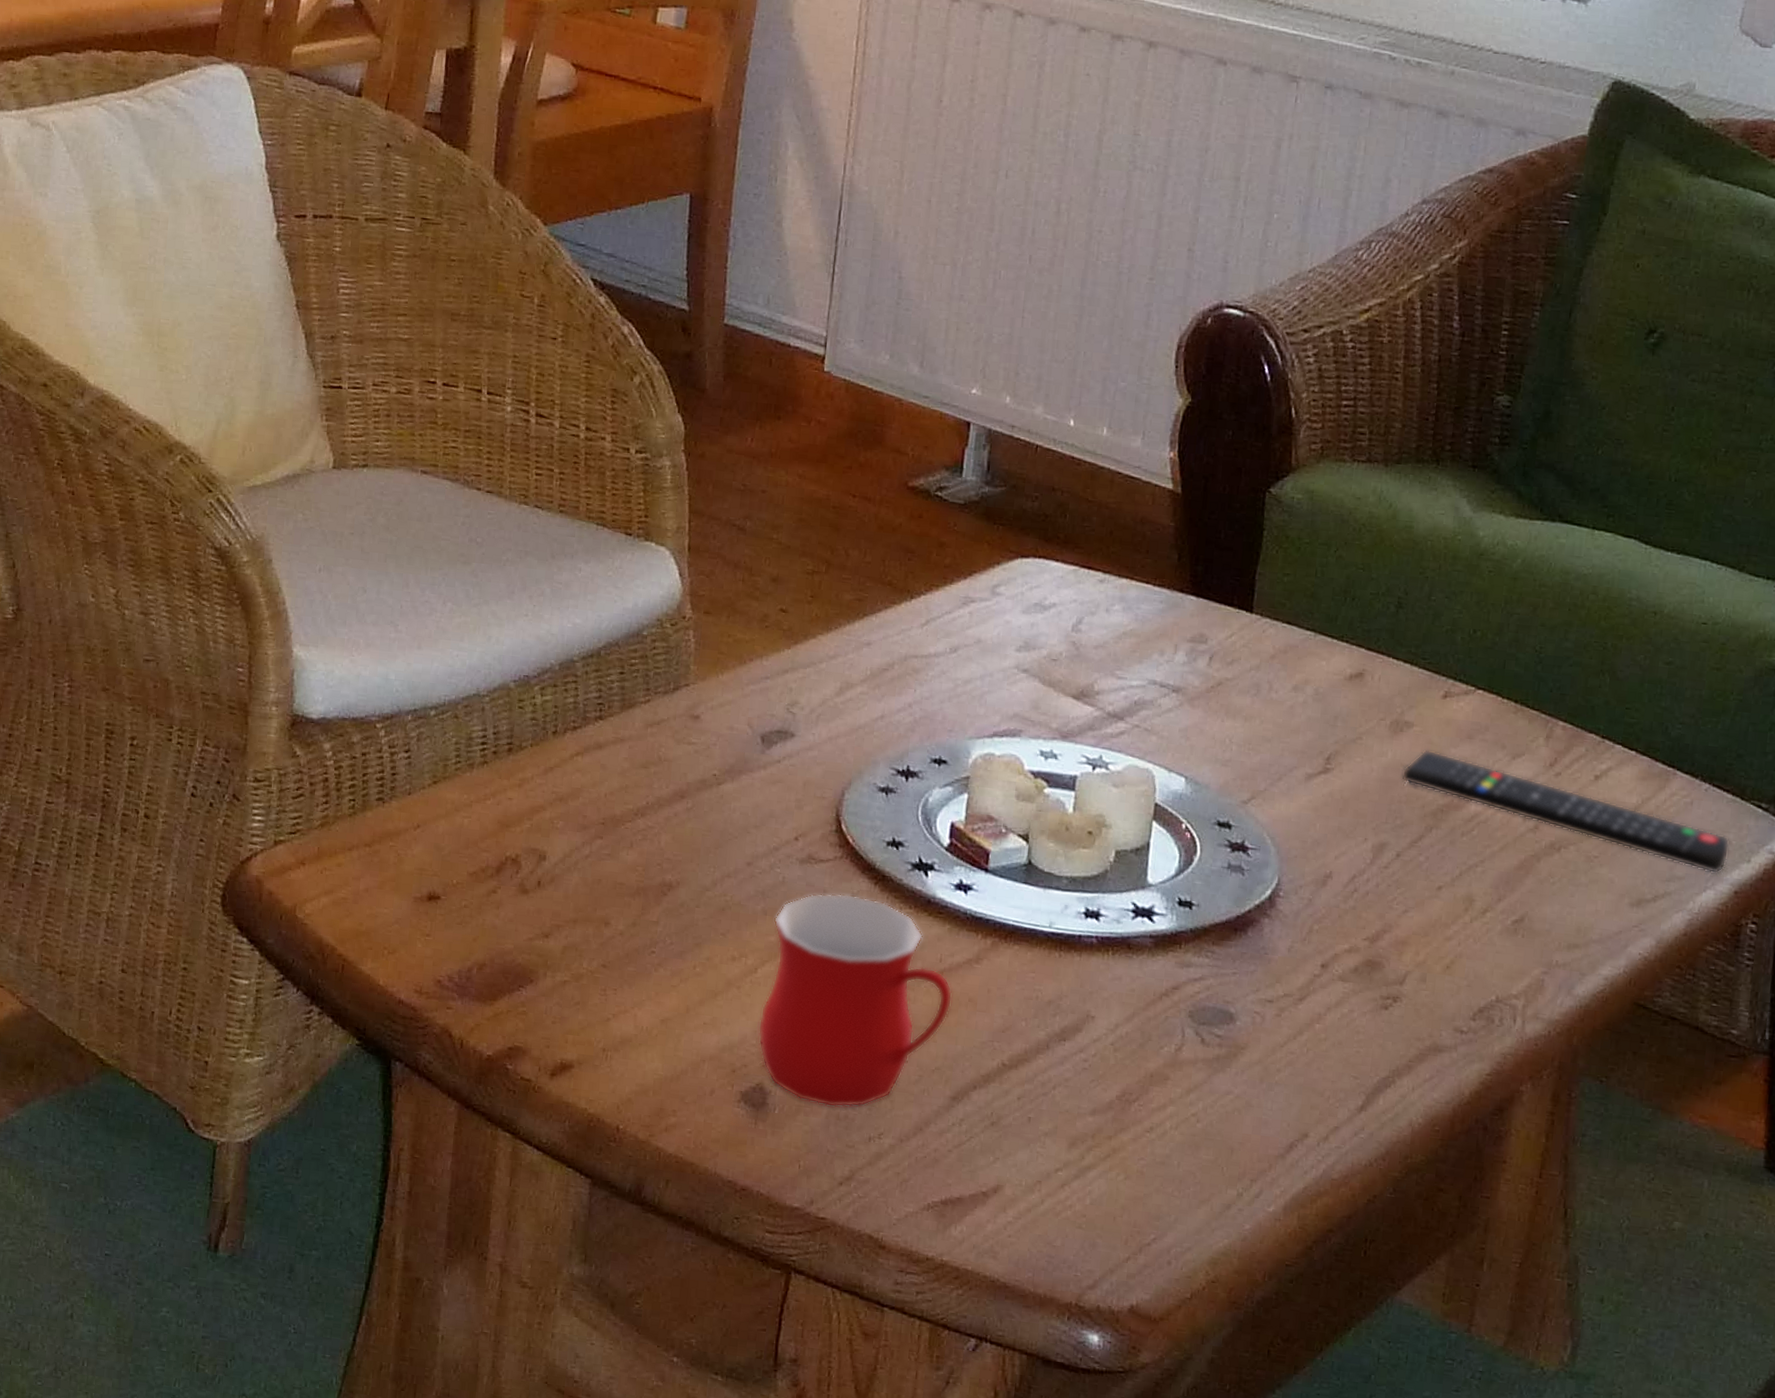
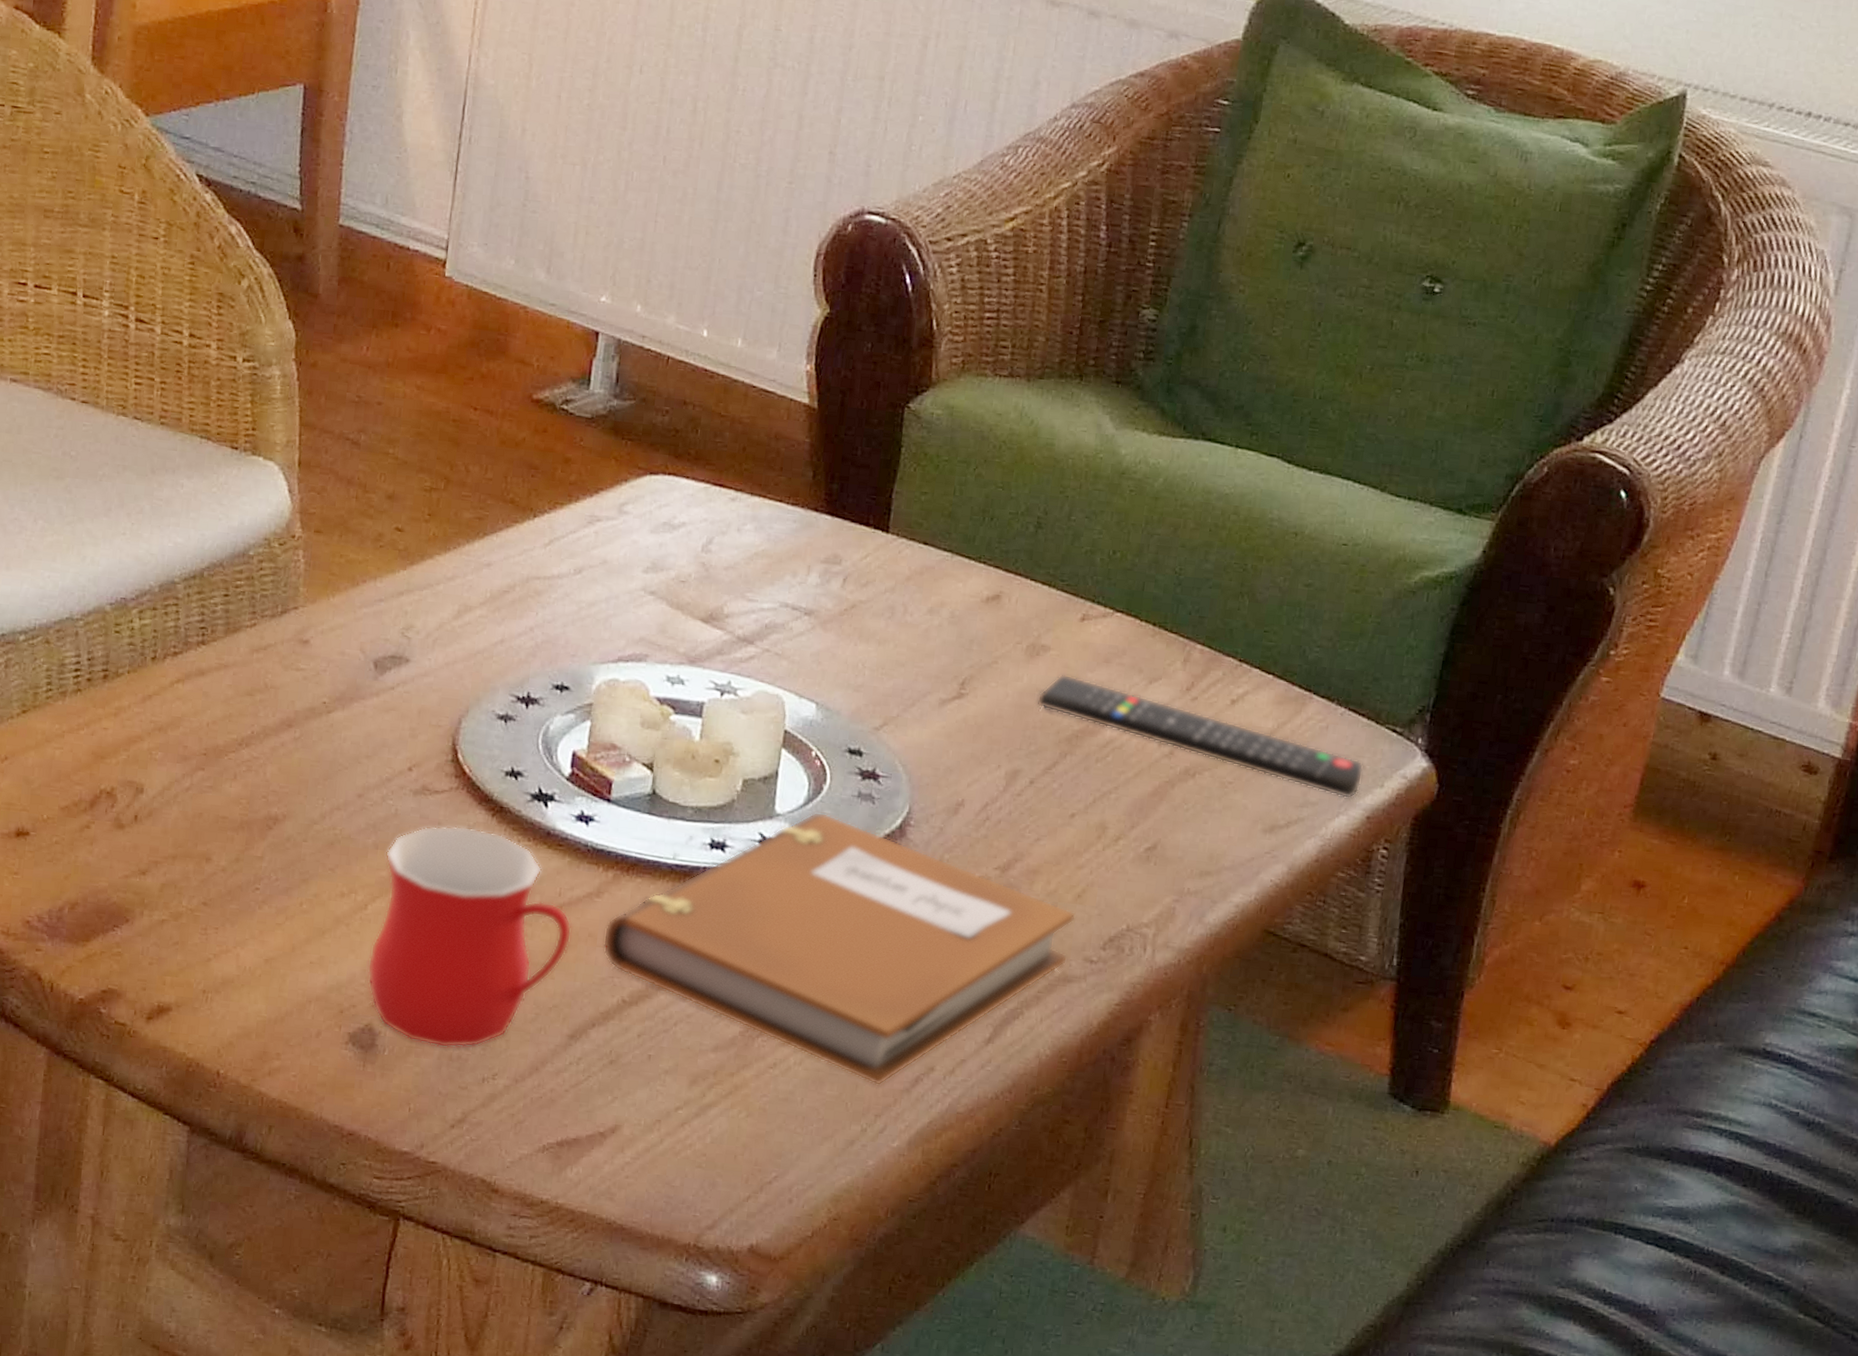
notebook: none [982,882,1446,1152] -> present [602,811,1077,1086]

